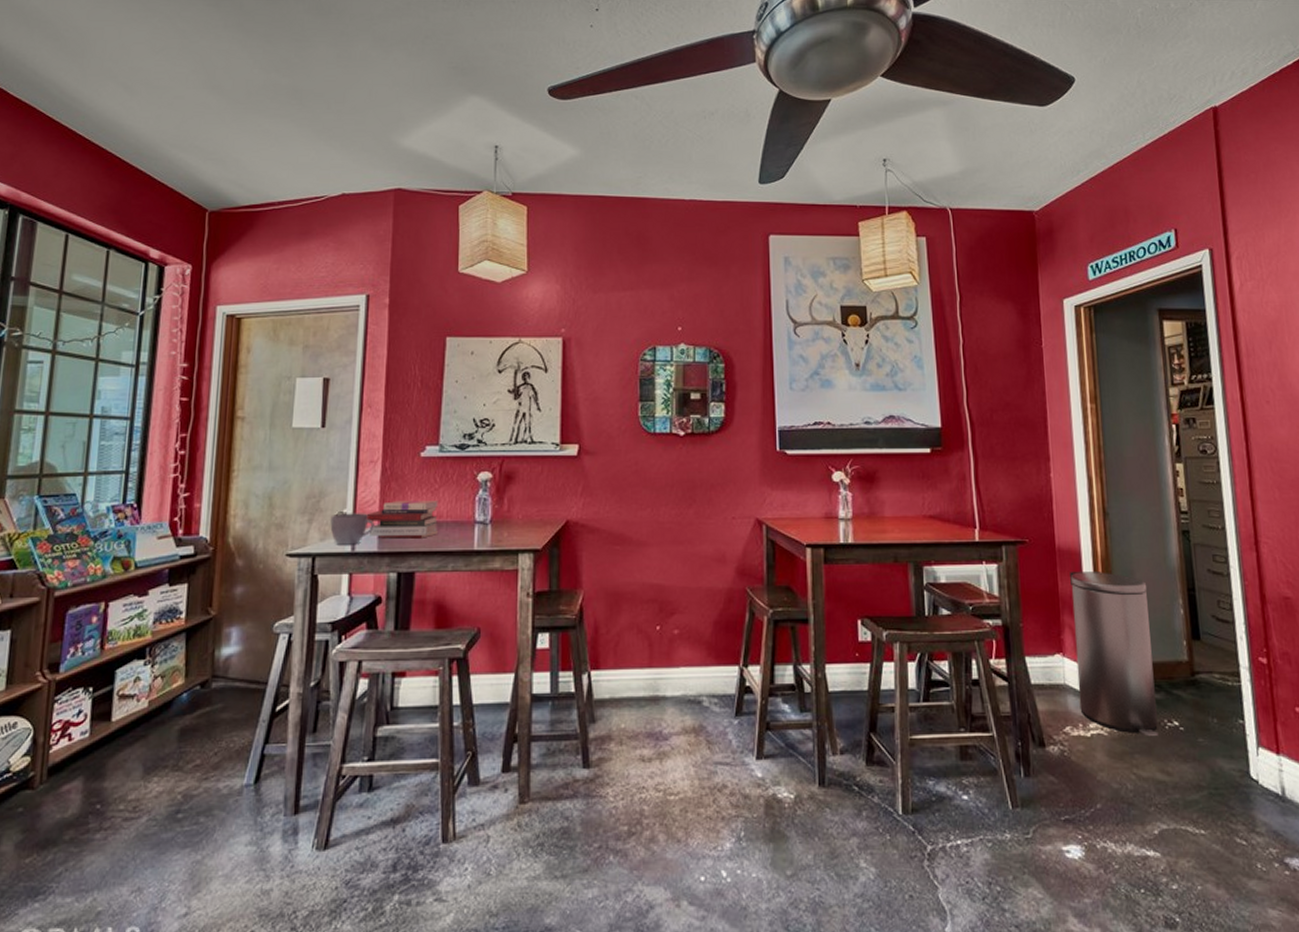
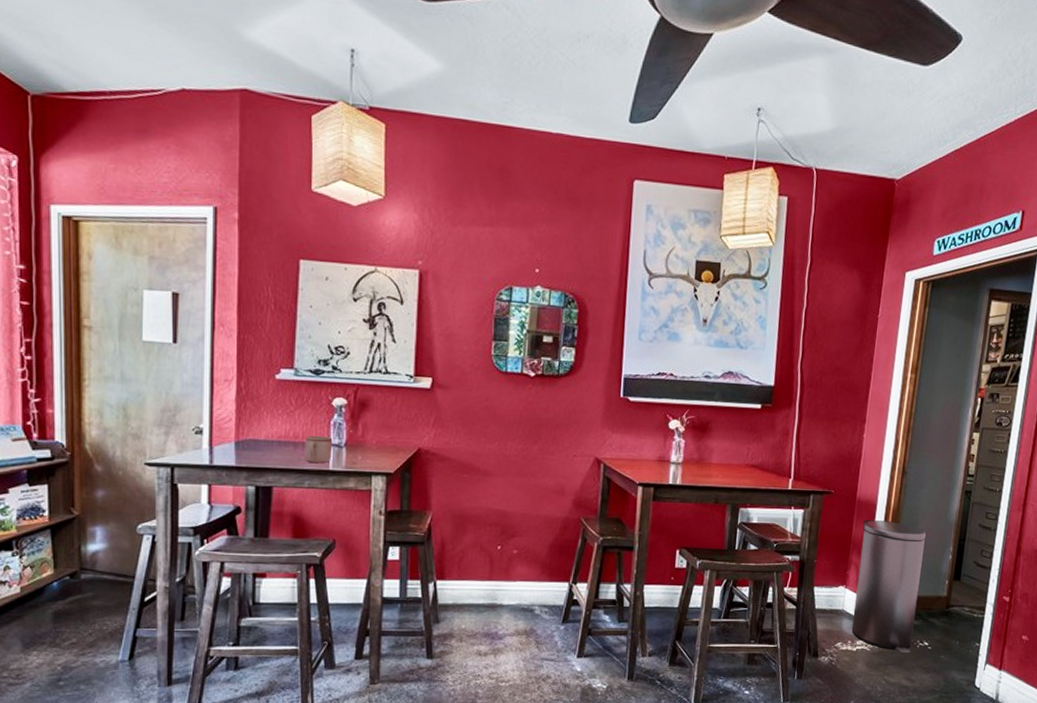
cup: present [330,513,375,547] -> none [187,428,232,459]
books: present [368,499,439,539] -> none [224,419,295,456]
mug: none [449,513,478,544] -> present [305,435,333,464]

